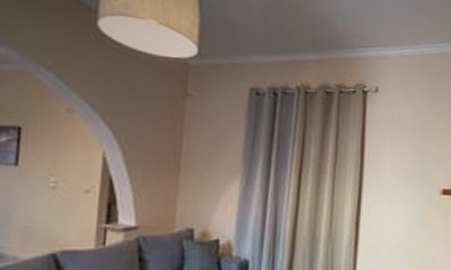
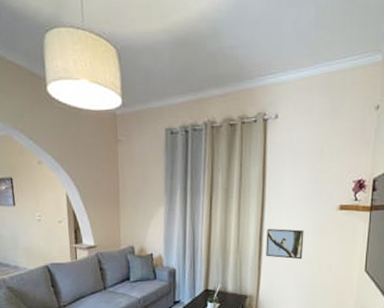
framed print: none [363,211,406,250] -> present [266,228,304,260]

